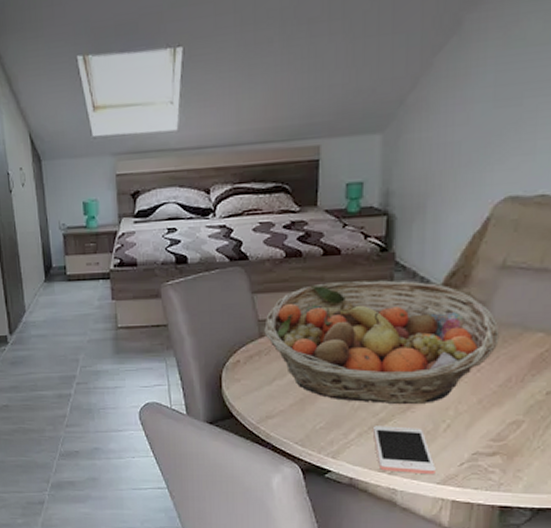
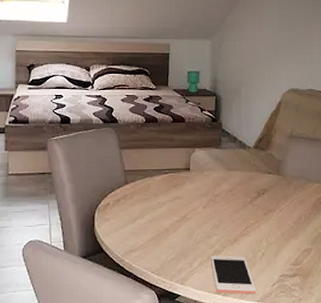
fruit basket: present [264,280,500,405] -> none [129,142,292,238]

